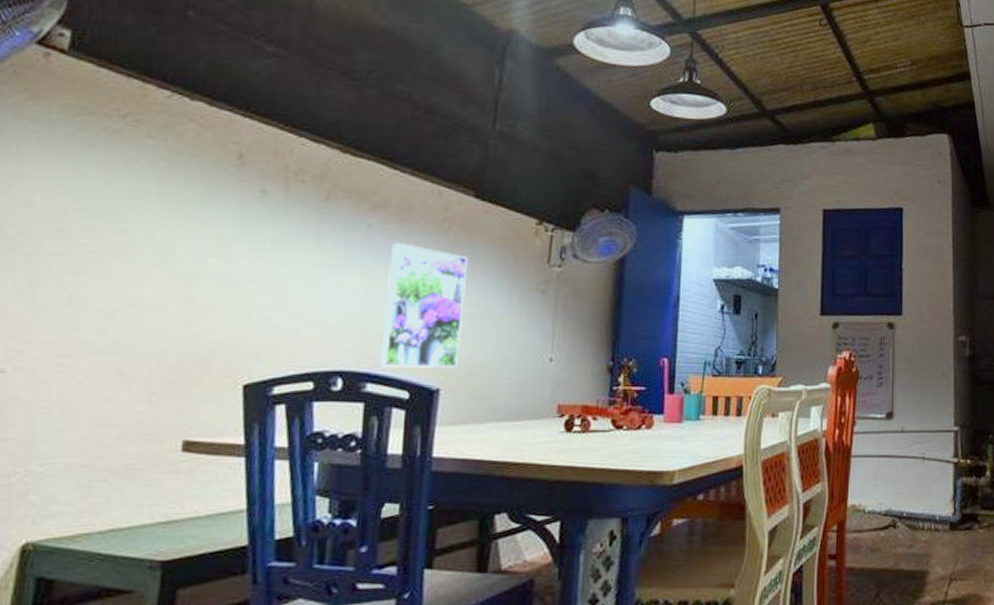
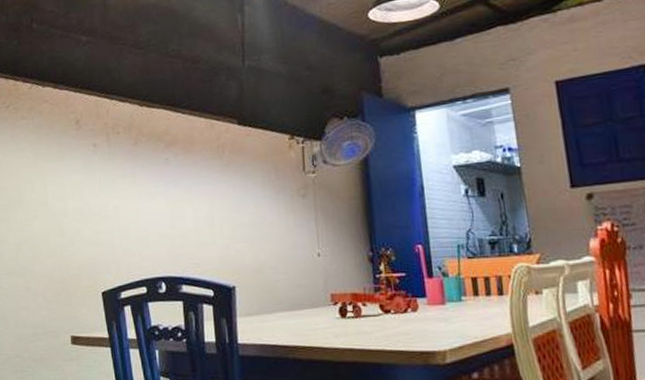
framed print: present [379,243,469,368] -> none [184,170,246,272]

